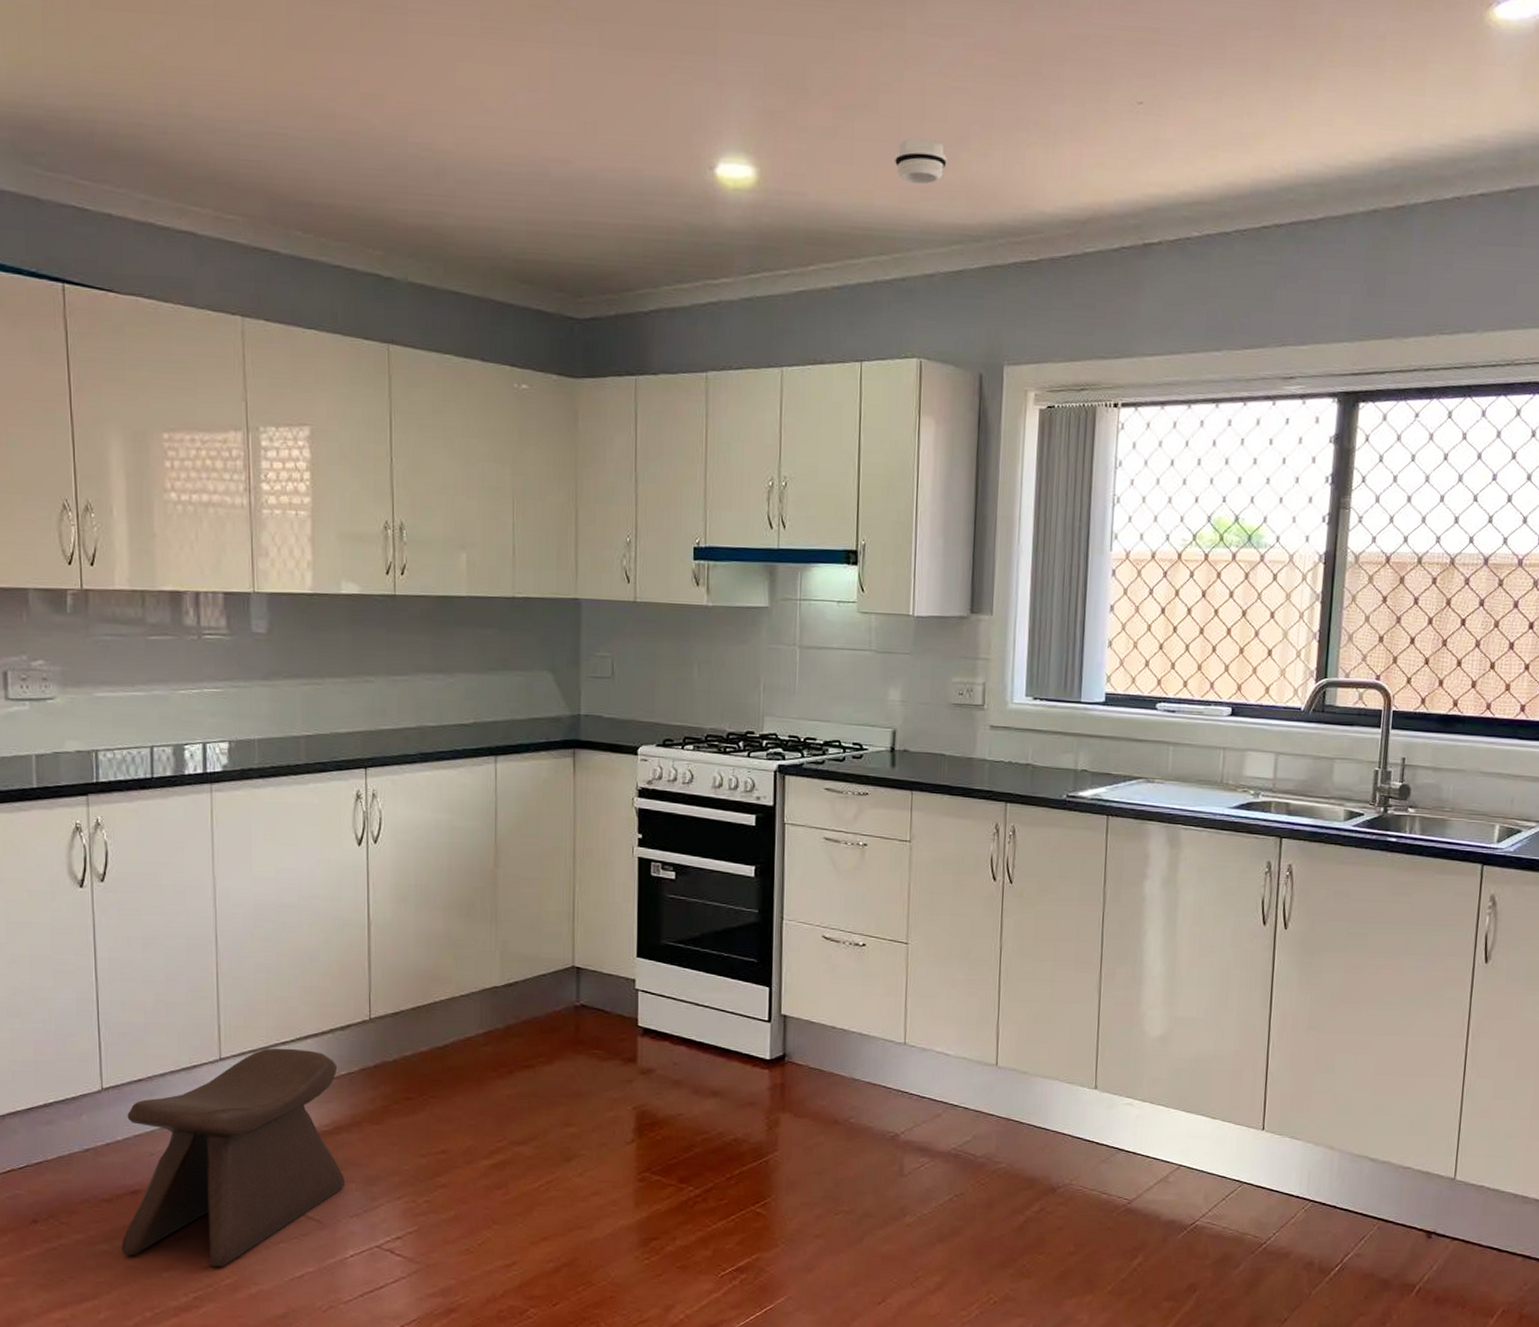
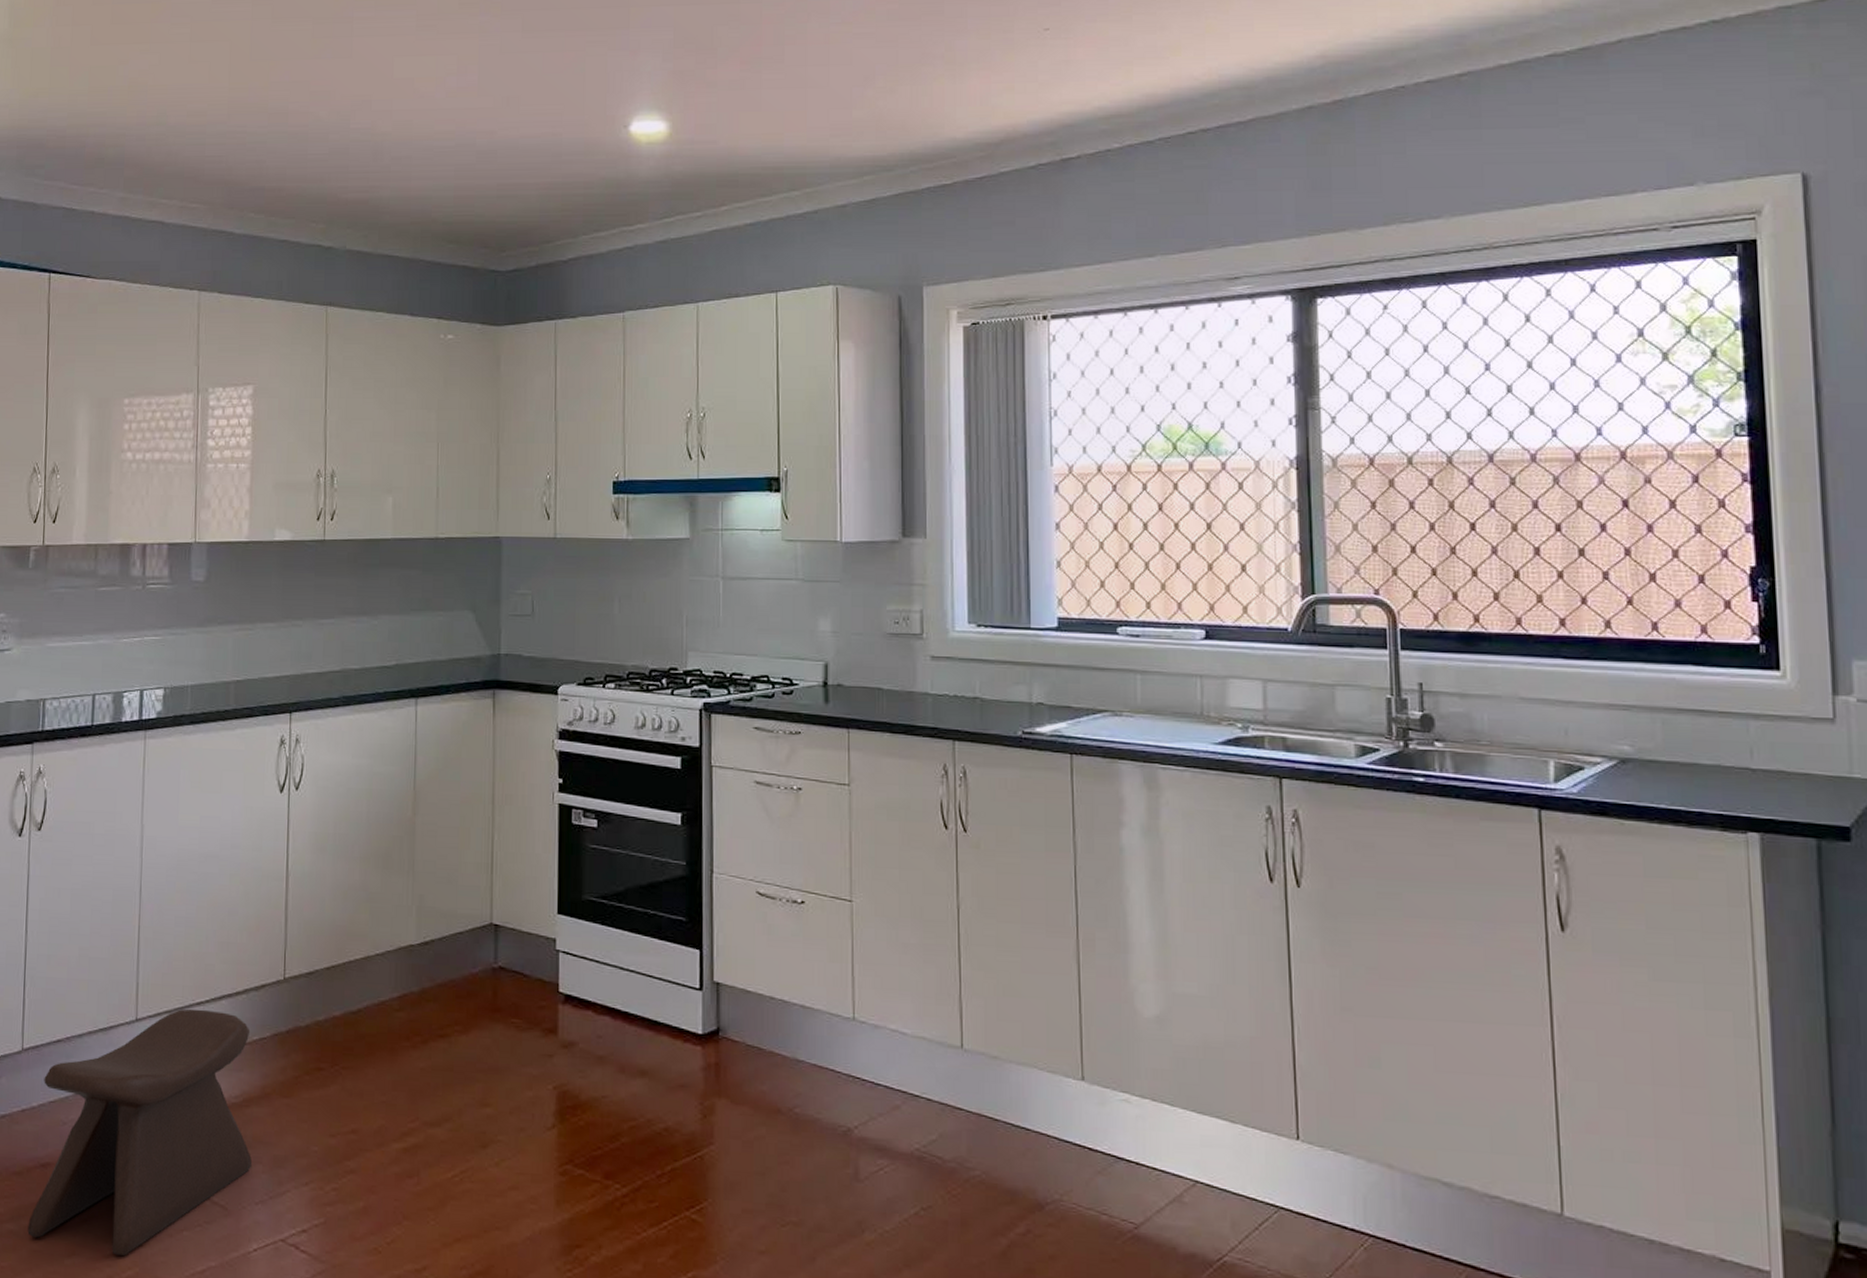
smoke detector: present [894,137,947,185] -> none [801,81,854,124]

